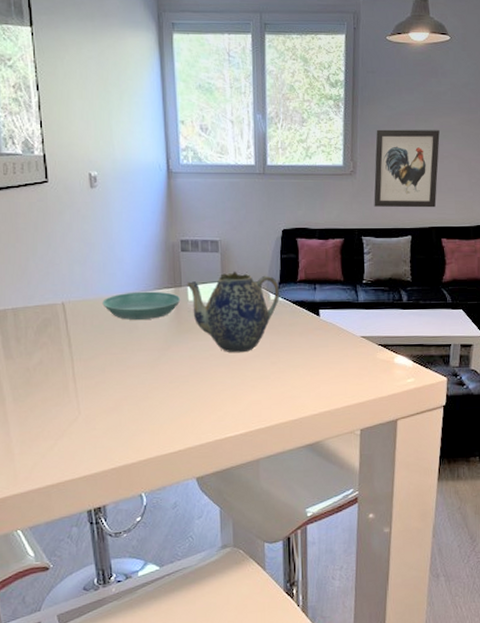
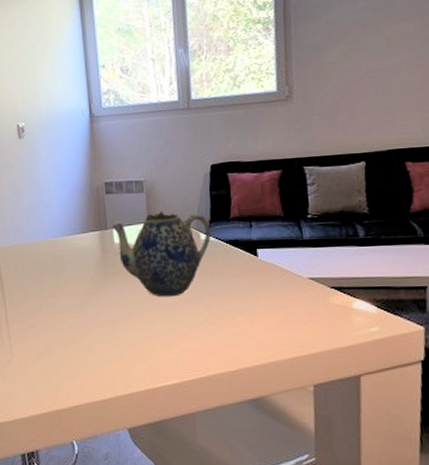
saucer: present [102,291,181,320] -> none [31,234,107,264]
wall art: present [374,129,440,208] -> none [314,39,396,133]

